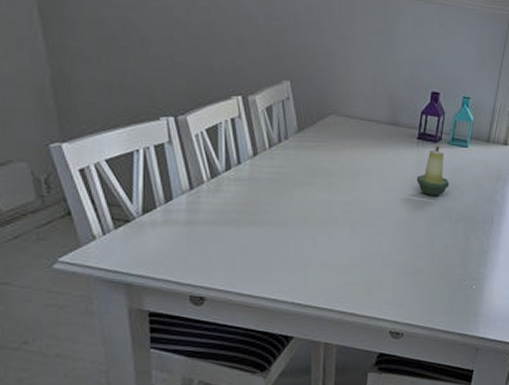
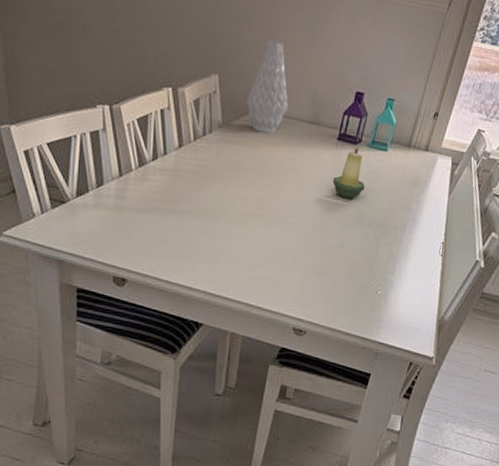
vase: none [321,45,365,136] -> present [245,40,288,133]

